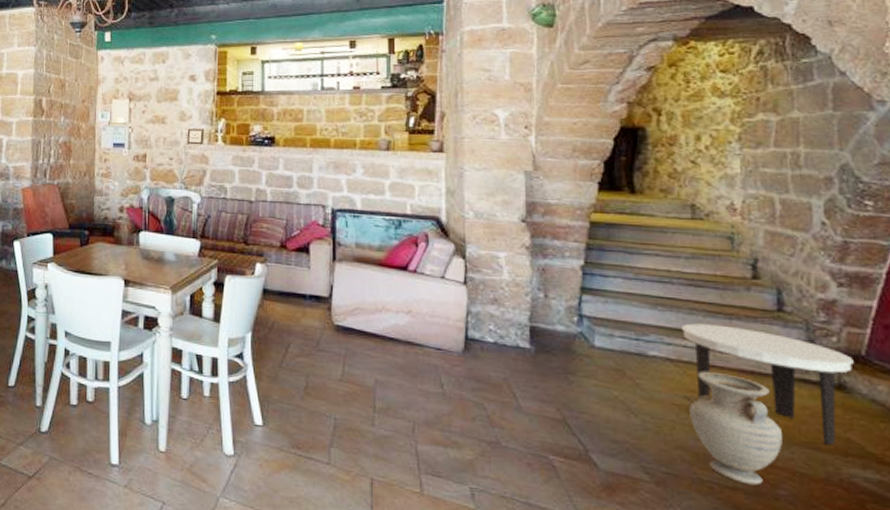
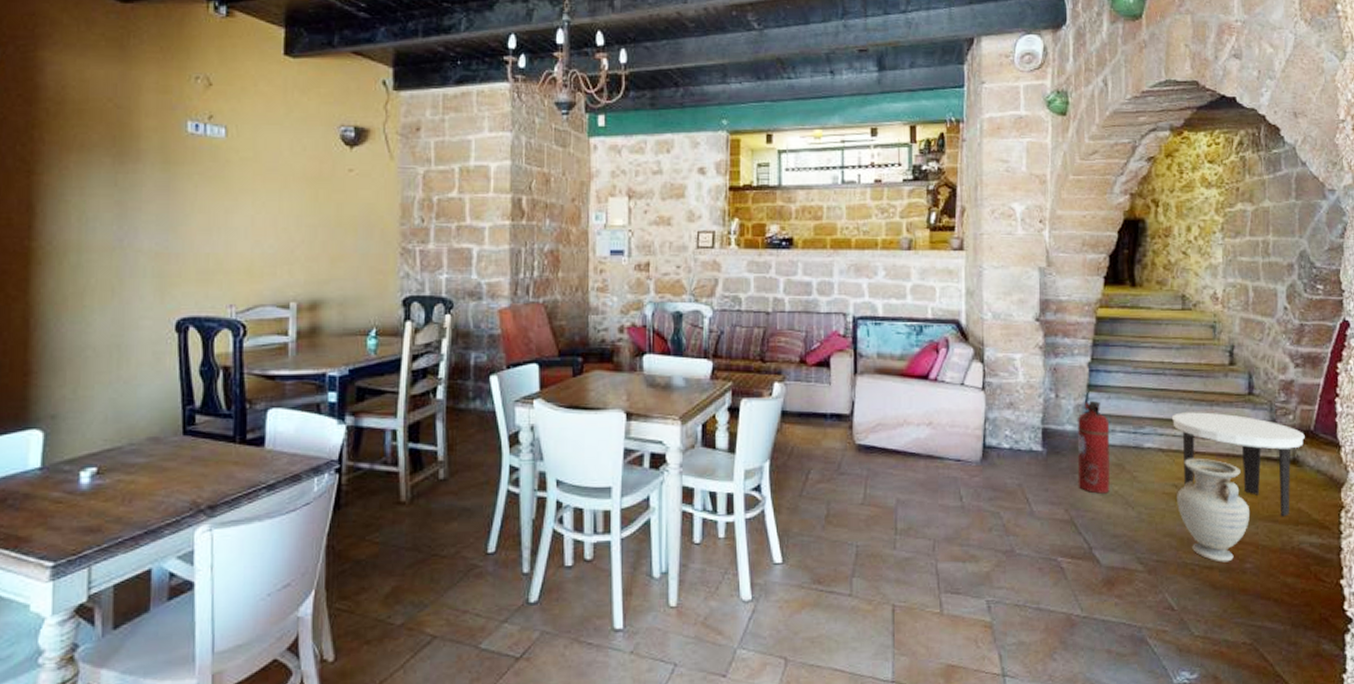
fire extinguisher: none [570,303,608,398] -> present [1077,400,1110,494]

